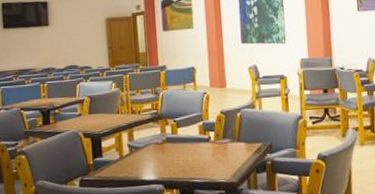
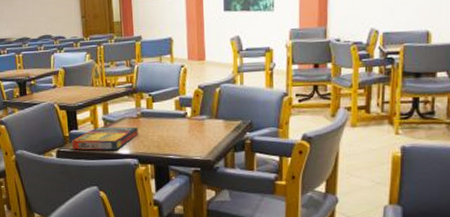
game compilation box: none [95,152,164,178] -> present [71,126,138,150]

